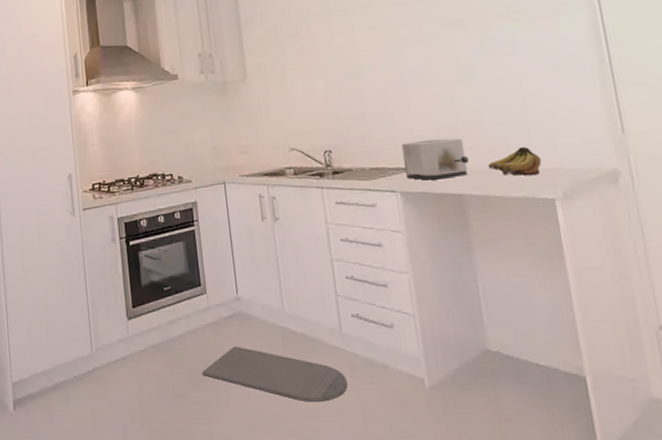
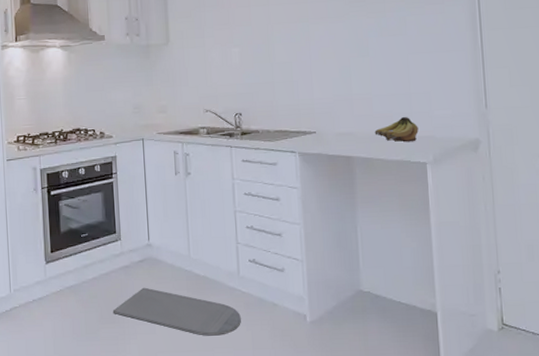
toaster: present [401,138,469,181] -> none [302,106,359,143]

